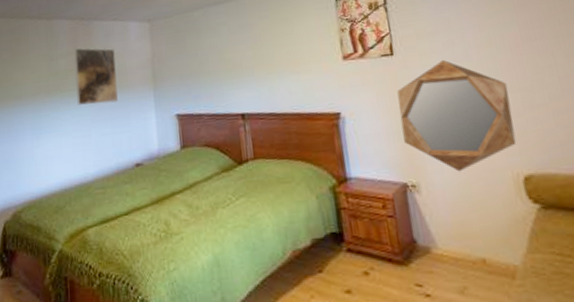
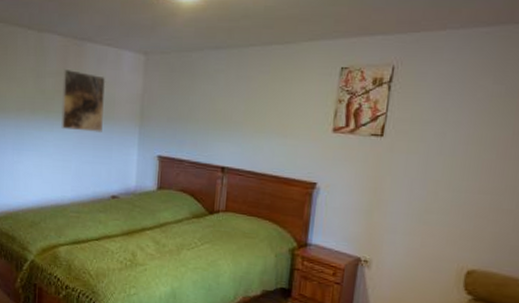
home mirror: present [397,59,517,172] -> none [369,149,482,256]

